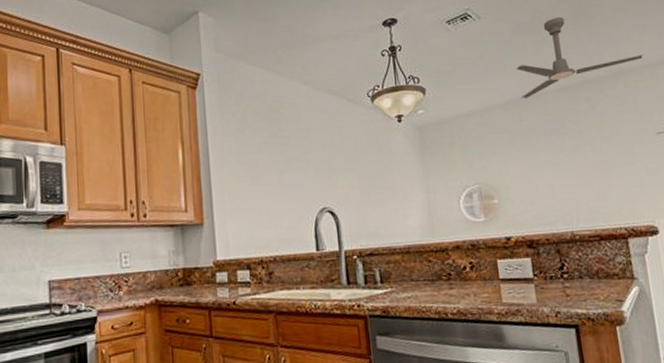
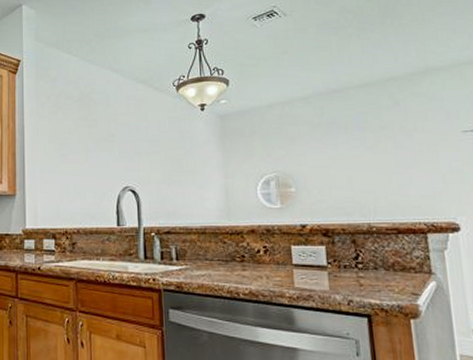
ceiling fan: present [516,17,644,99] -> none [320,16,453,93]

